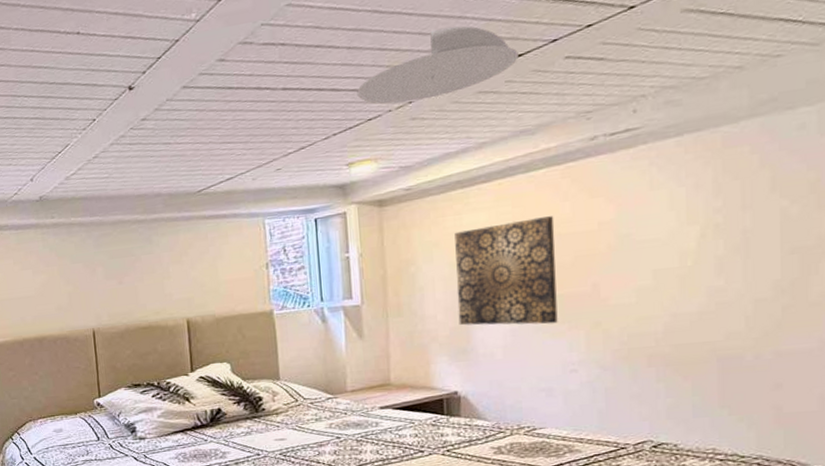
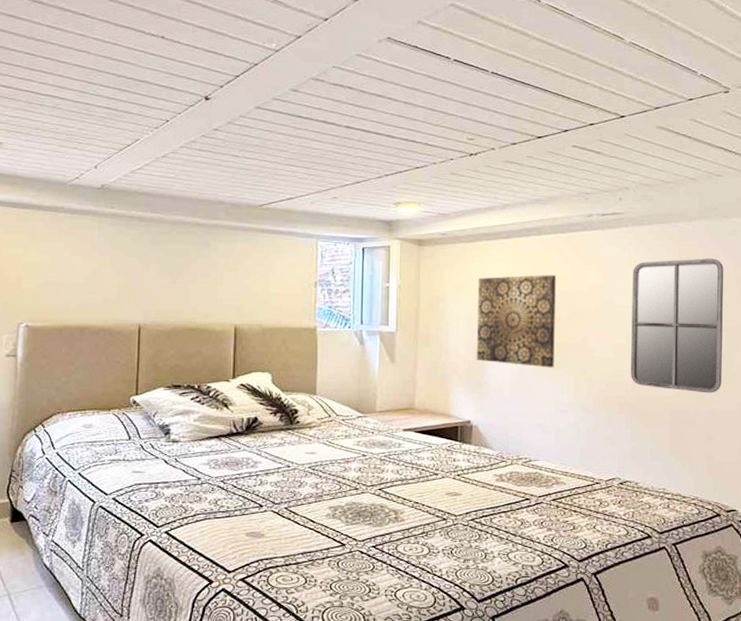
ceiling light: present [357,26,519,104] -> none [409,102,539,159]
home mirror: none [657,163,792,333] -> present [631,258,723,393]

